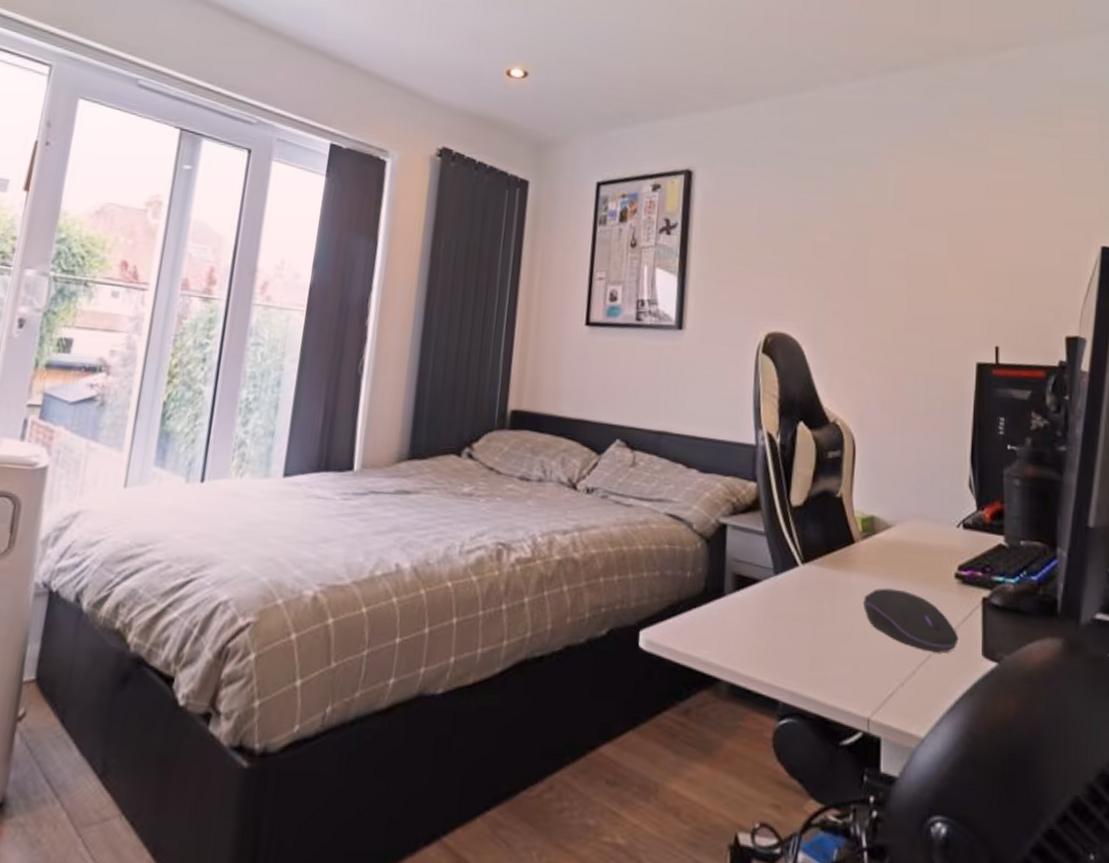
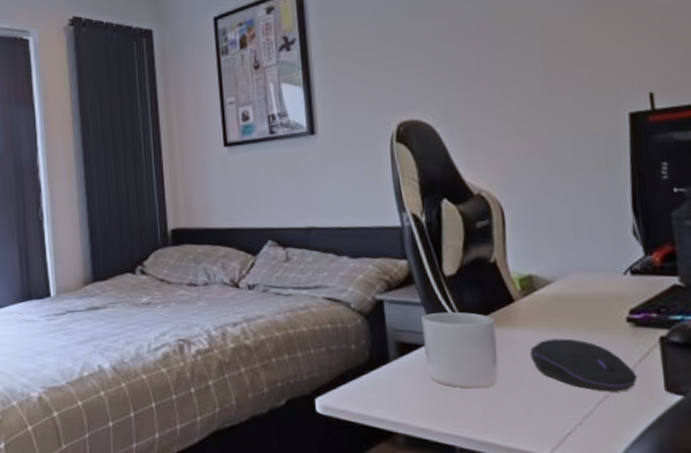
mug: none [761,545,834,636] -> present [420,311,499,389]

